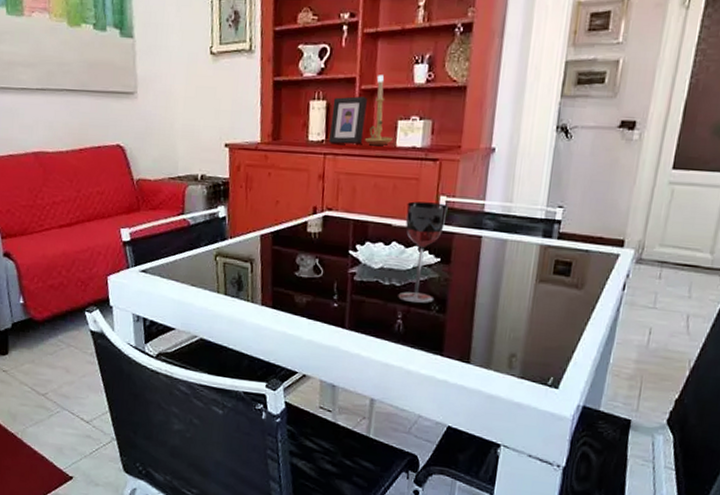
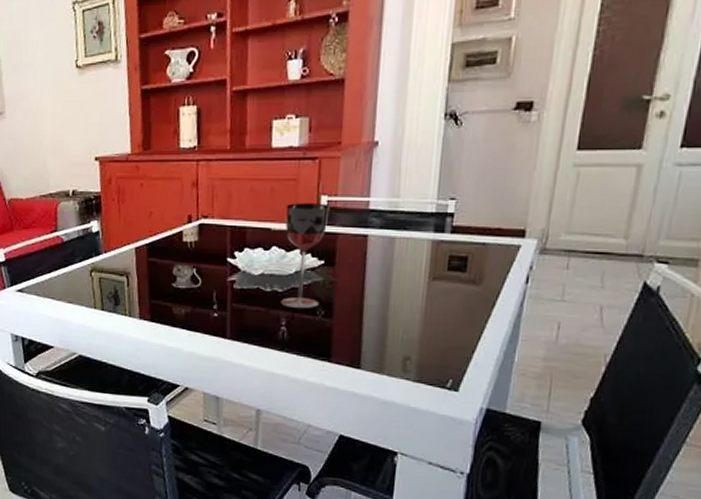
picture frame: present [329,96,367,145] -> none [201,99,239,150]
candle holder: present [364,75,393,146] -> none [238,74,268,149]

